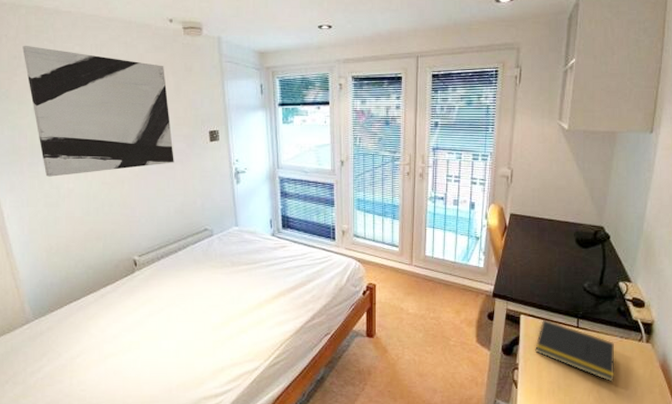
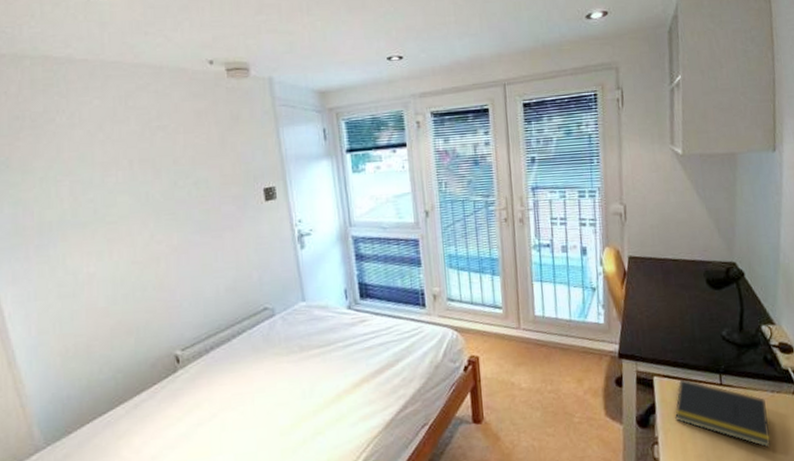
wall art: present [22,45,174,177] -> none [26,102,222,261]

